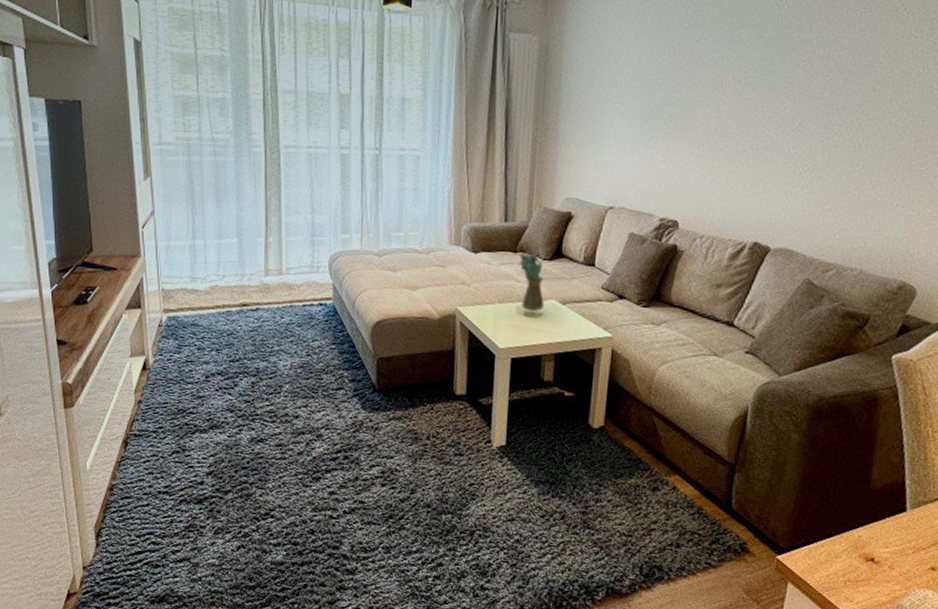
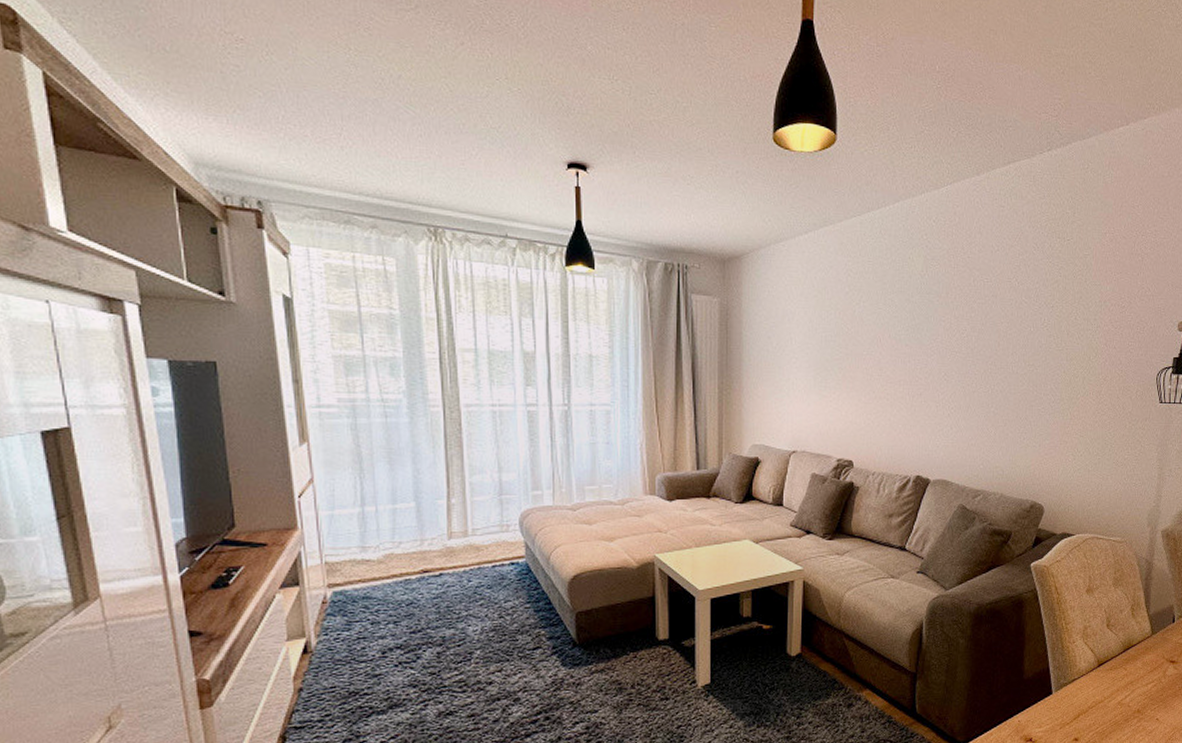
vase: present [519,250,545,318] -> none [713,495,739,558]

